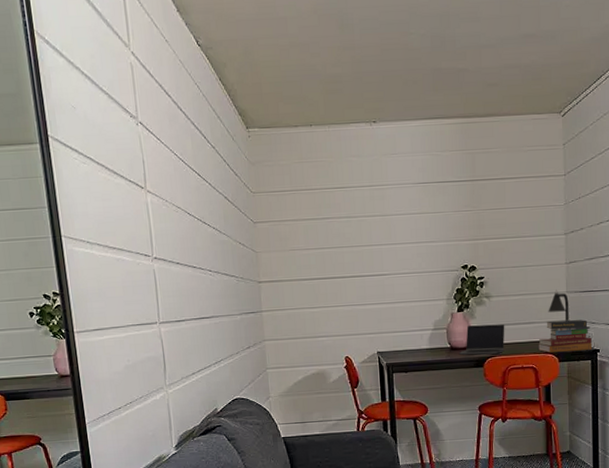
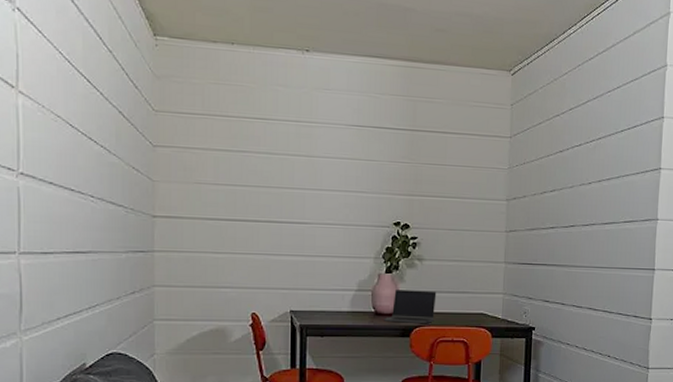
books: present [538,320,592,353] -> none [471,292,527,327]
desk lamp: present [548,289,569,322] -> none [484,258,506,295]

